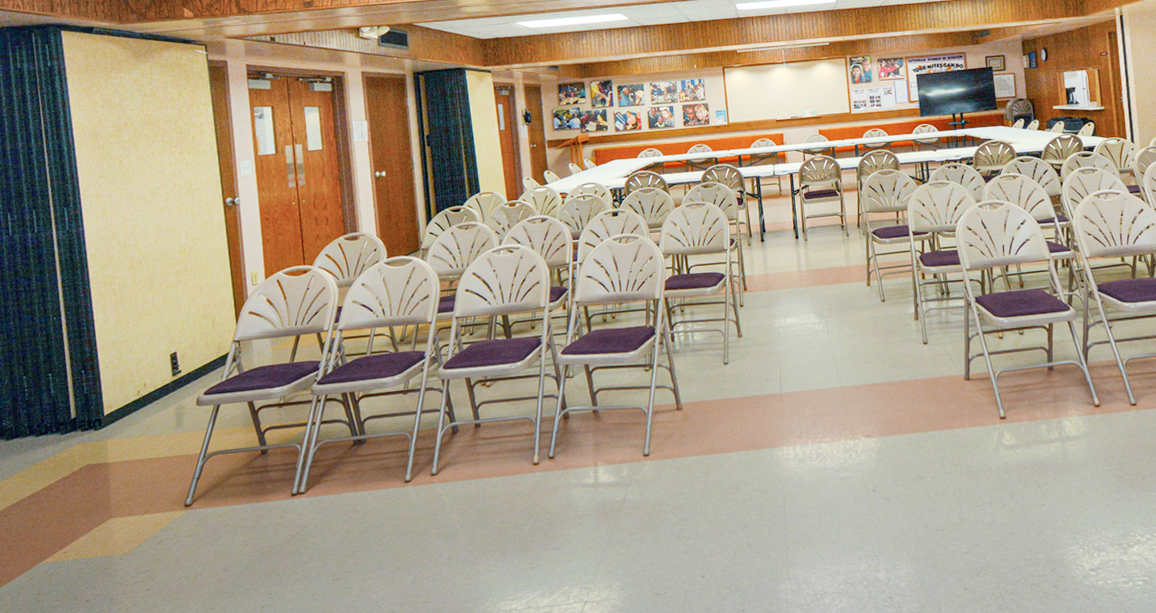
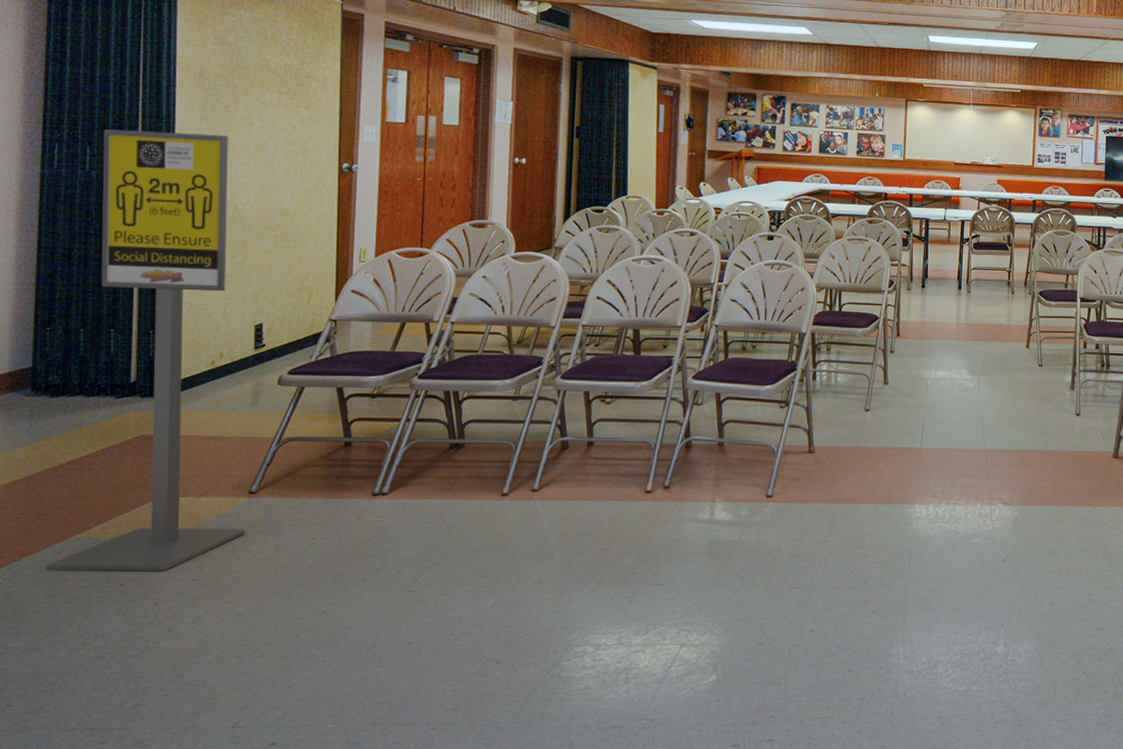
sign stand: none [20,187,186,595] -> present [47,129,245,571]

